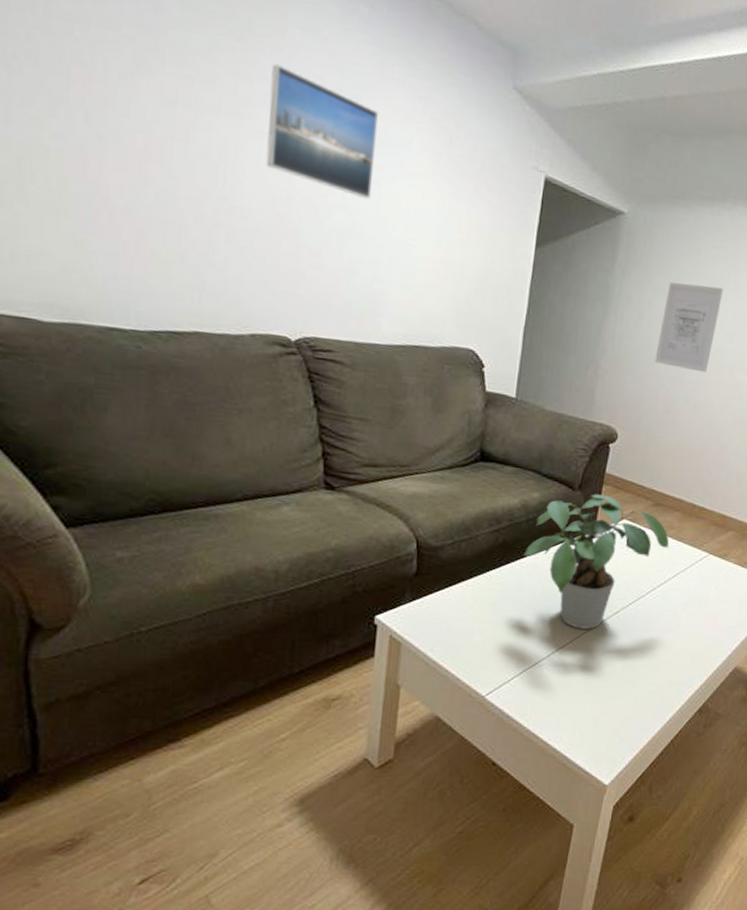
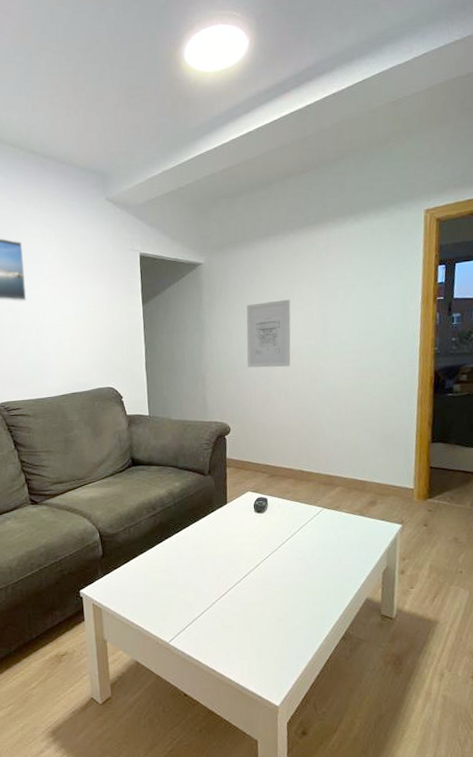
potted plant: present [524,494,670,629] -> none [177,475,289,582]

